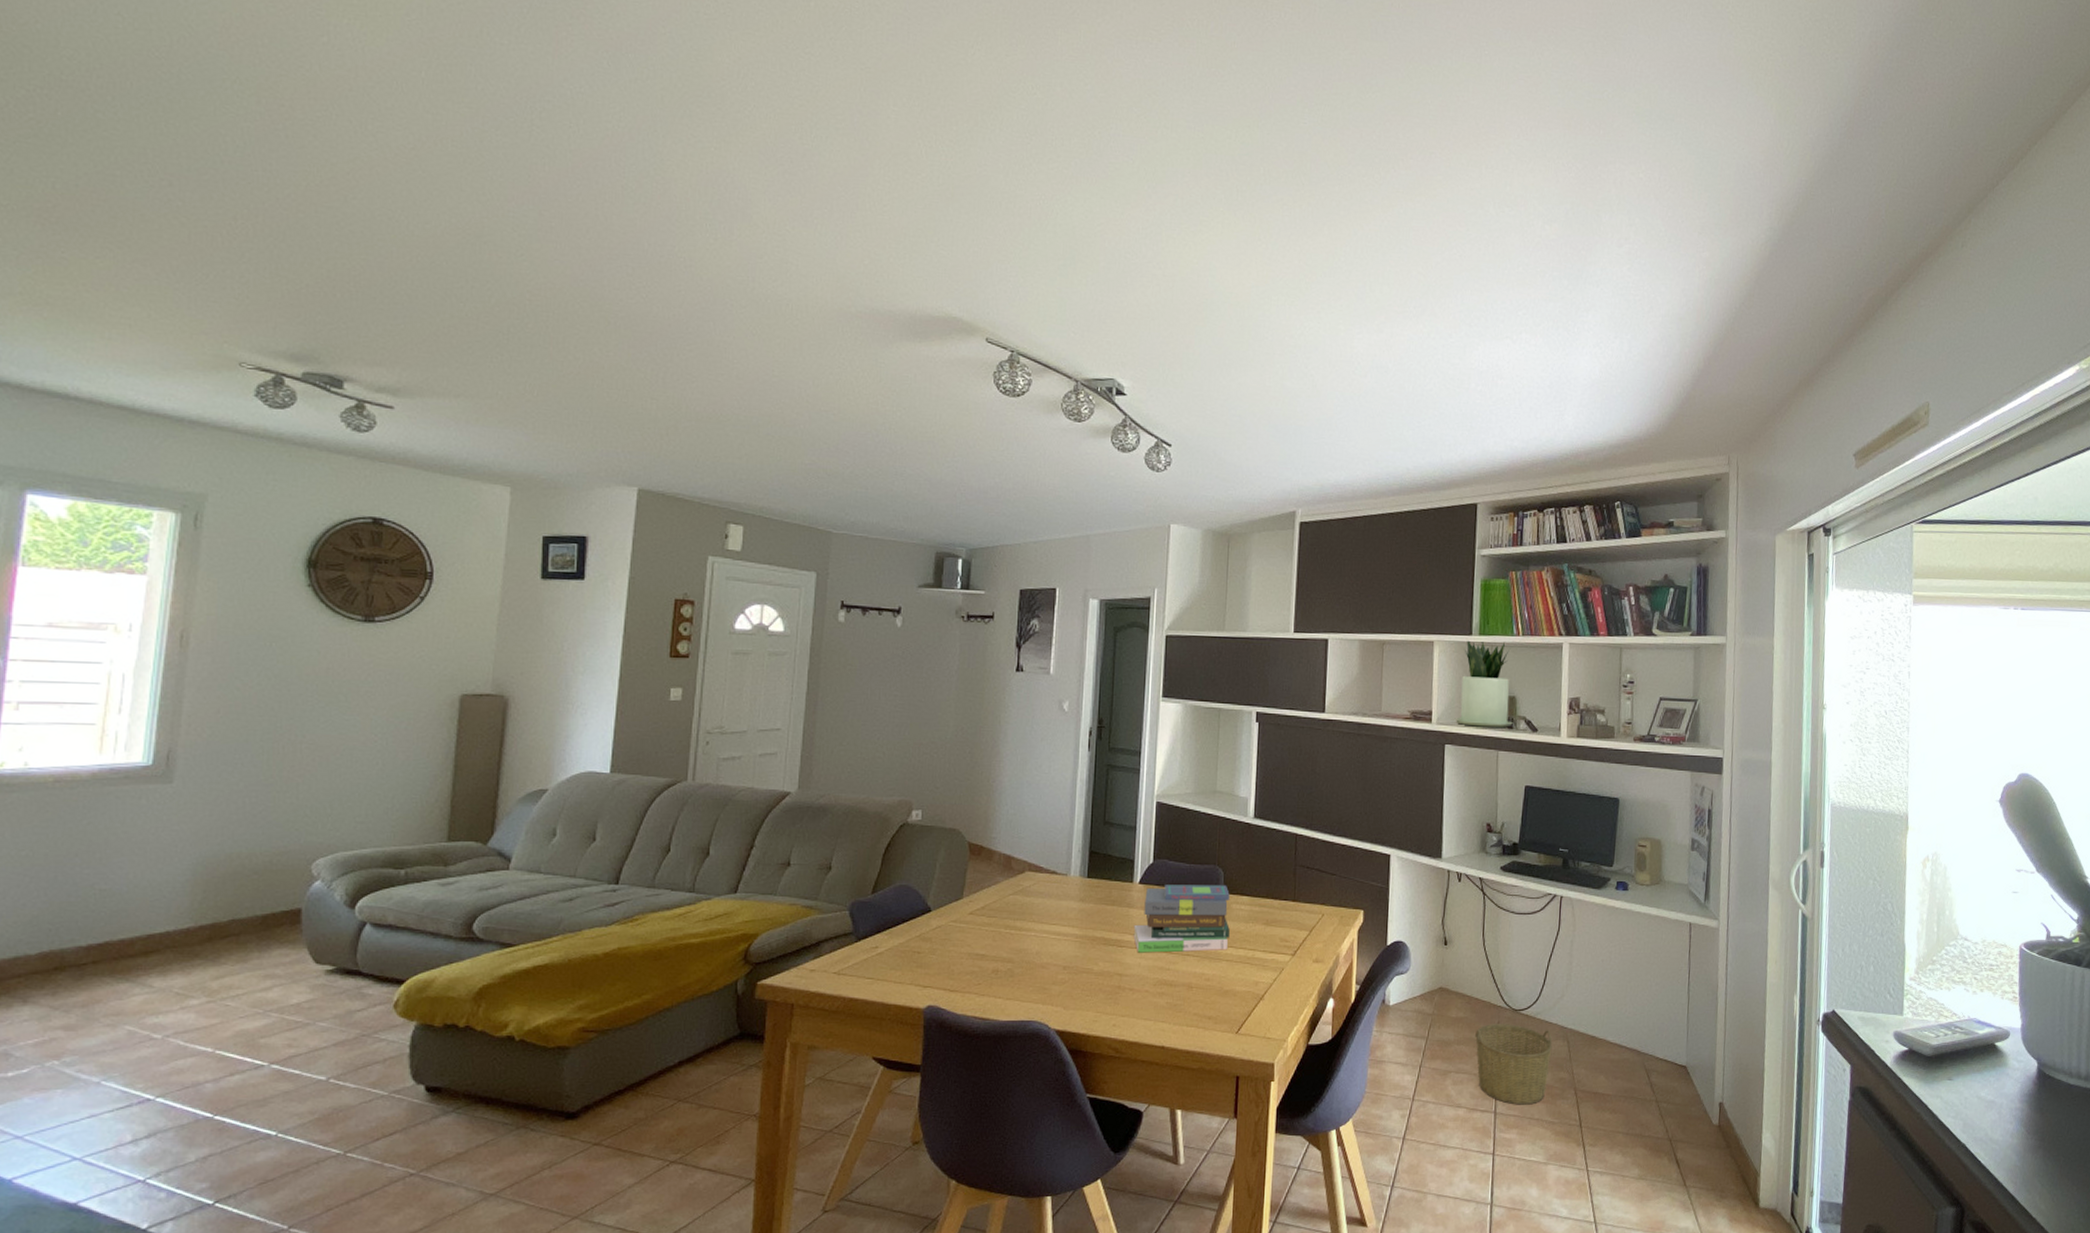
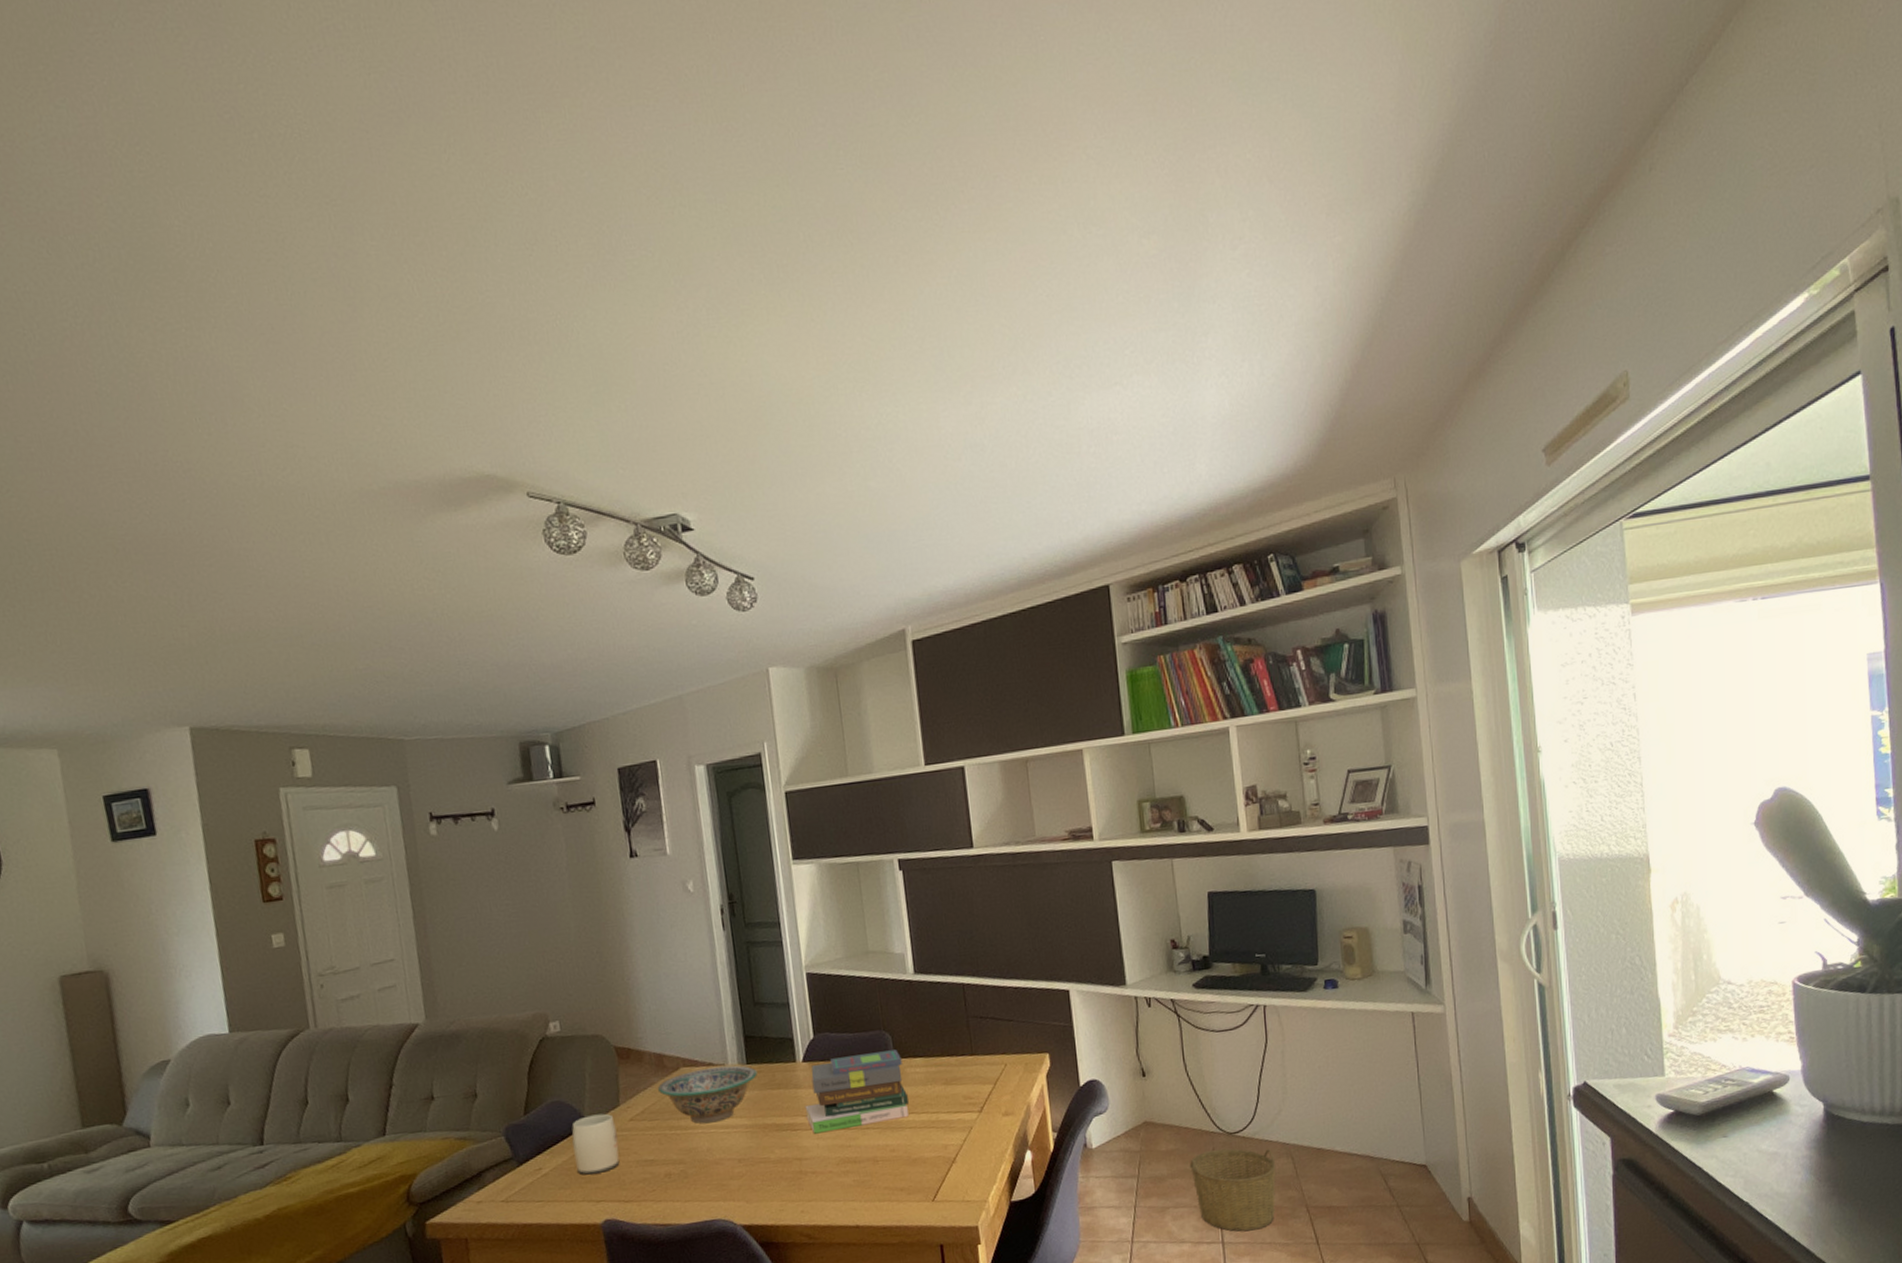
mug: none [911,903,955,960] -> present [571,1113,620,1175]
decorative bowl: none [1002,876,1096,928] -> present [658,1065,758,1124]
planter: present [1456,641,1513,728] -> none [1119,736,1185,838]

